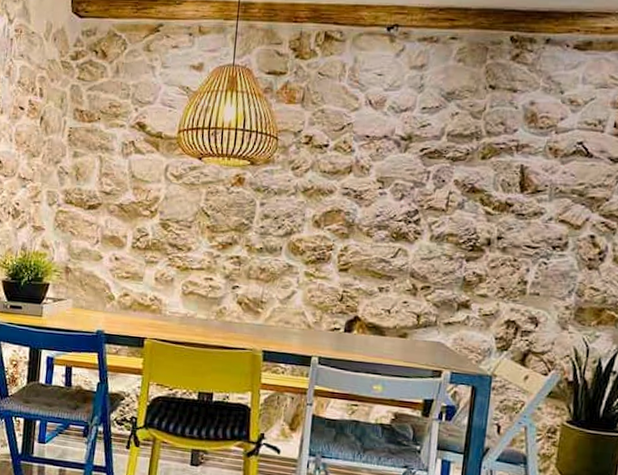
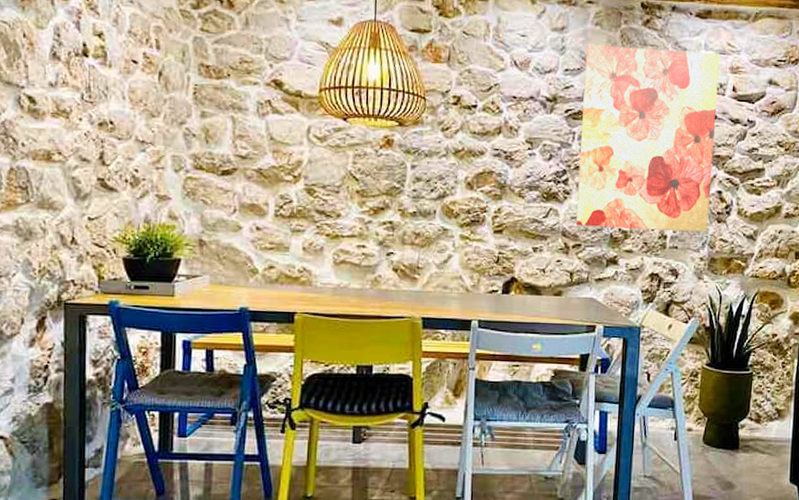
wall art: none [426,81,600,279] -> present [576,44,720,232]

